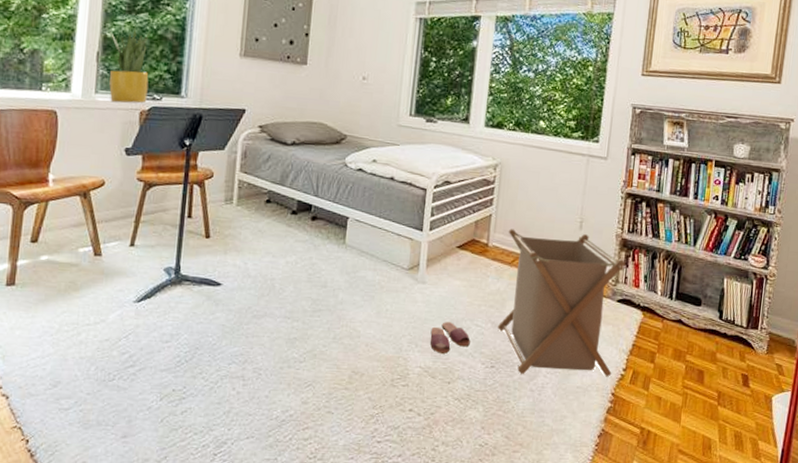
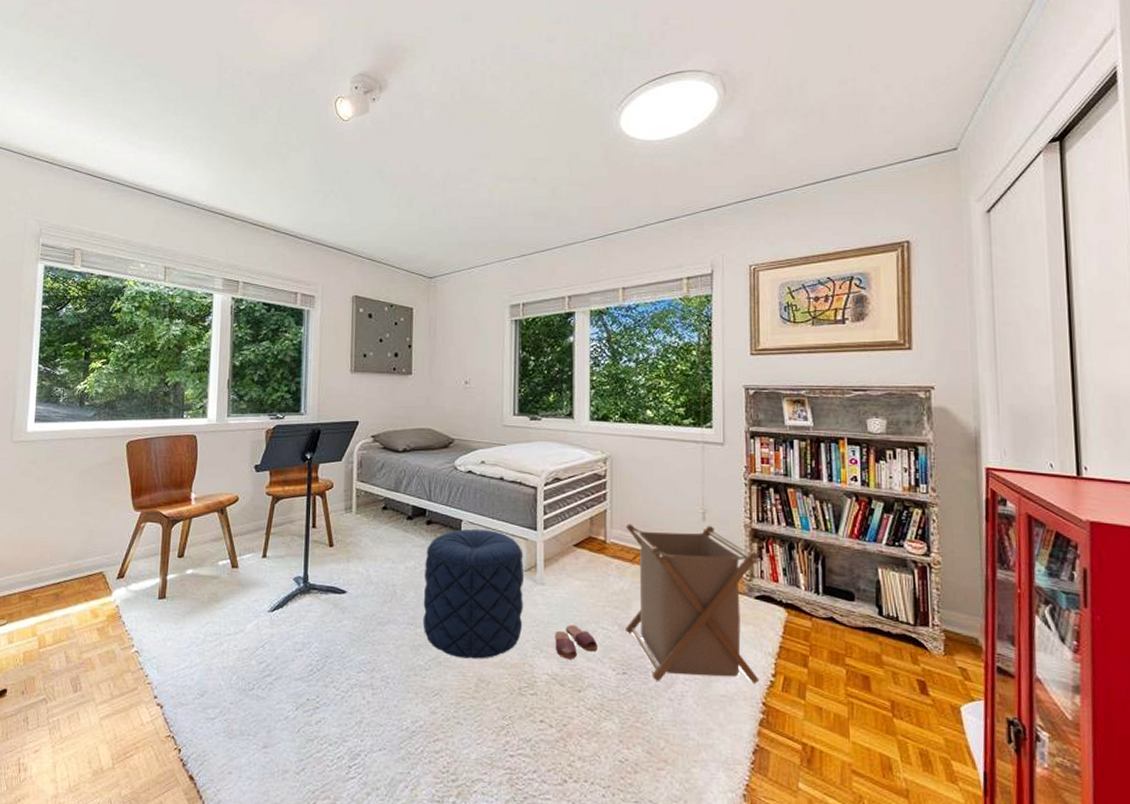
planter: present [109,28,150,104] -> none [237,355,272,424]
pouf: none [300,226,408,353] -> present [423,528,524,659]

